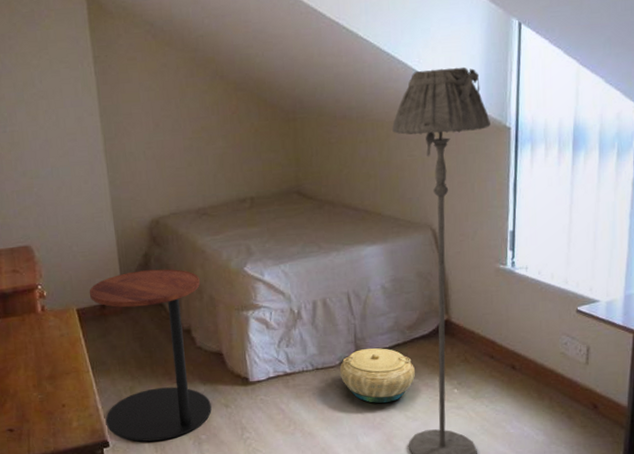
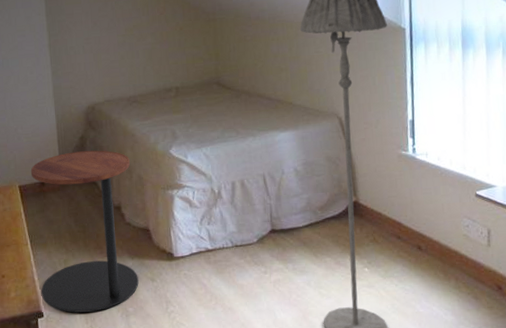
basket: present [339,348,416,403] -> none [257,227,328,280]

